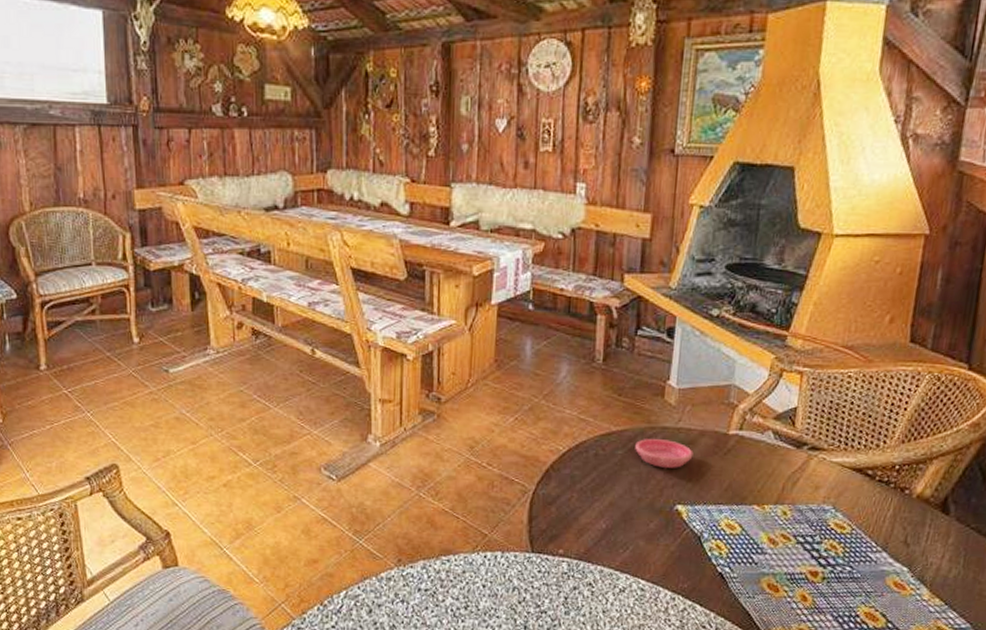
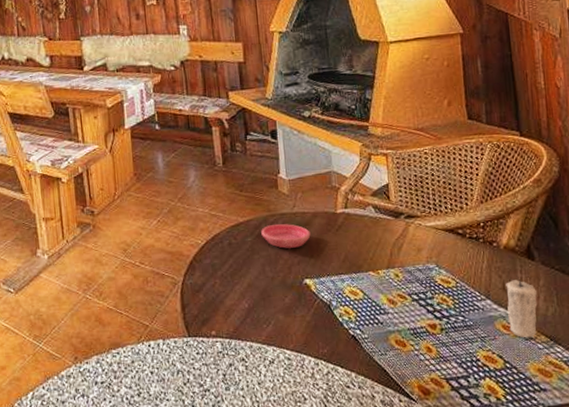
candle: none [901,529,943,599] -> present [506,275,538,338]

